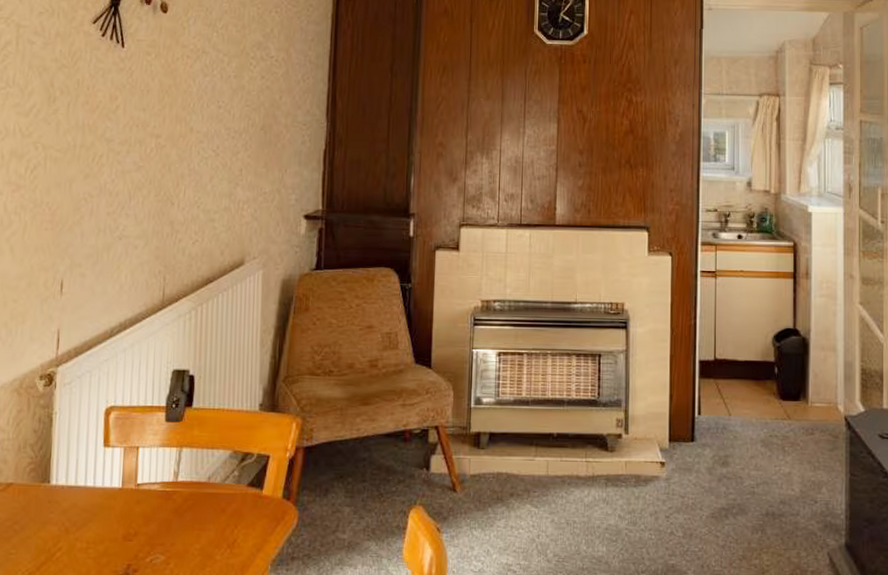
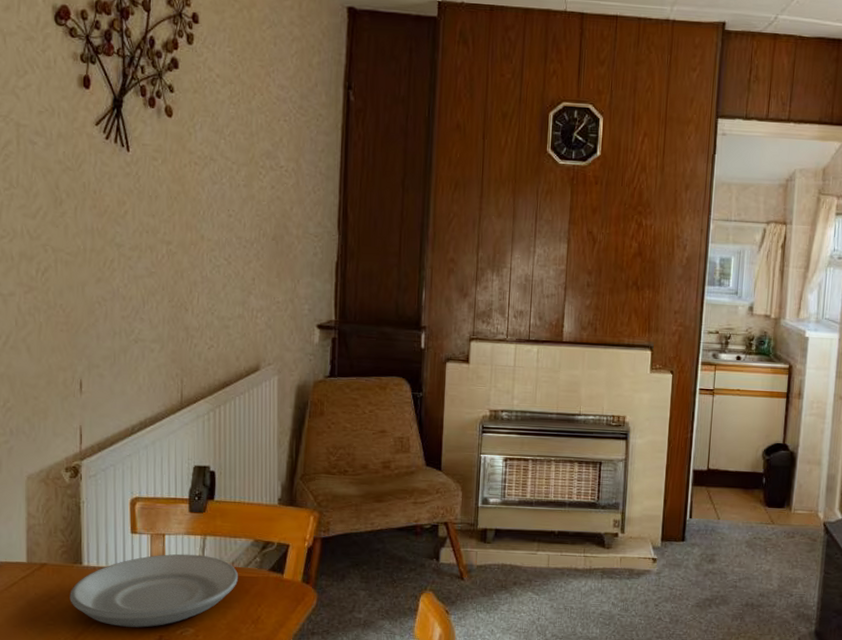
plate: none [34,468,215,555] -> present [70,553,239,628]

